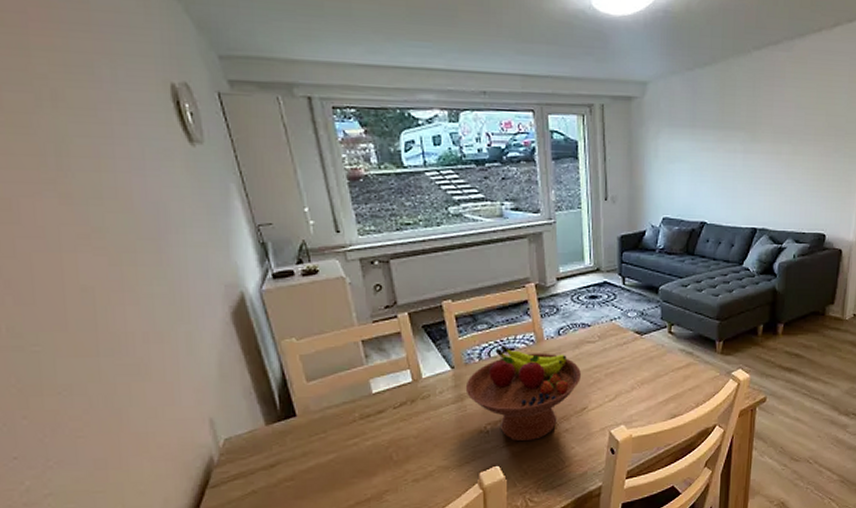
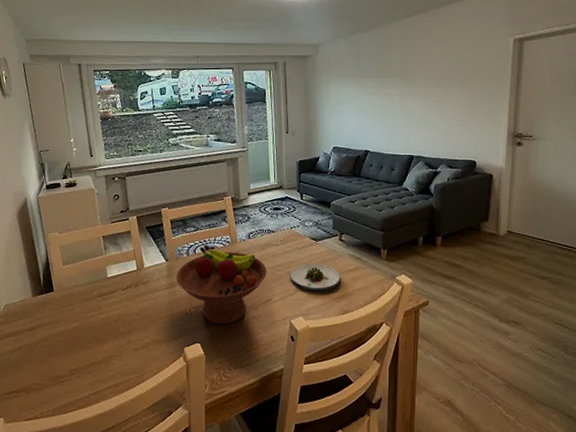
salad plate: none [610,361,669,394] -> present [290,263,340,291]

